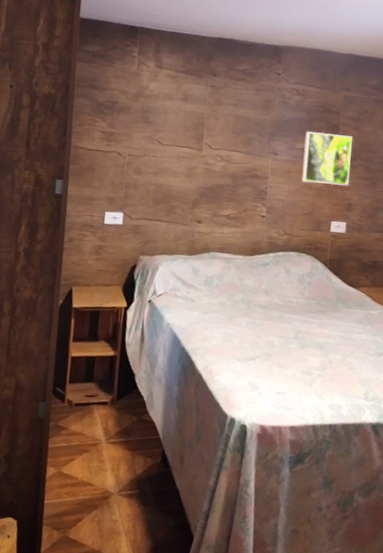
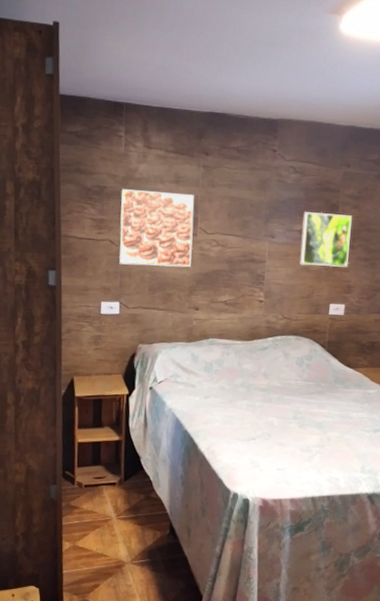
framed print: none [126,104,201,181] -> present [119,189,194,268]

